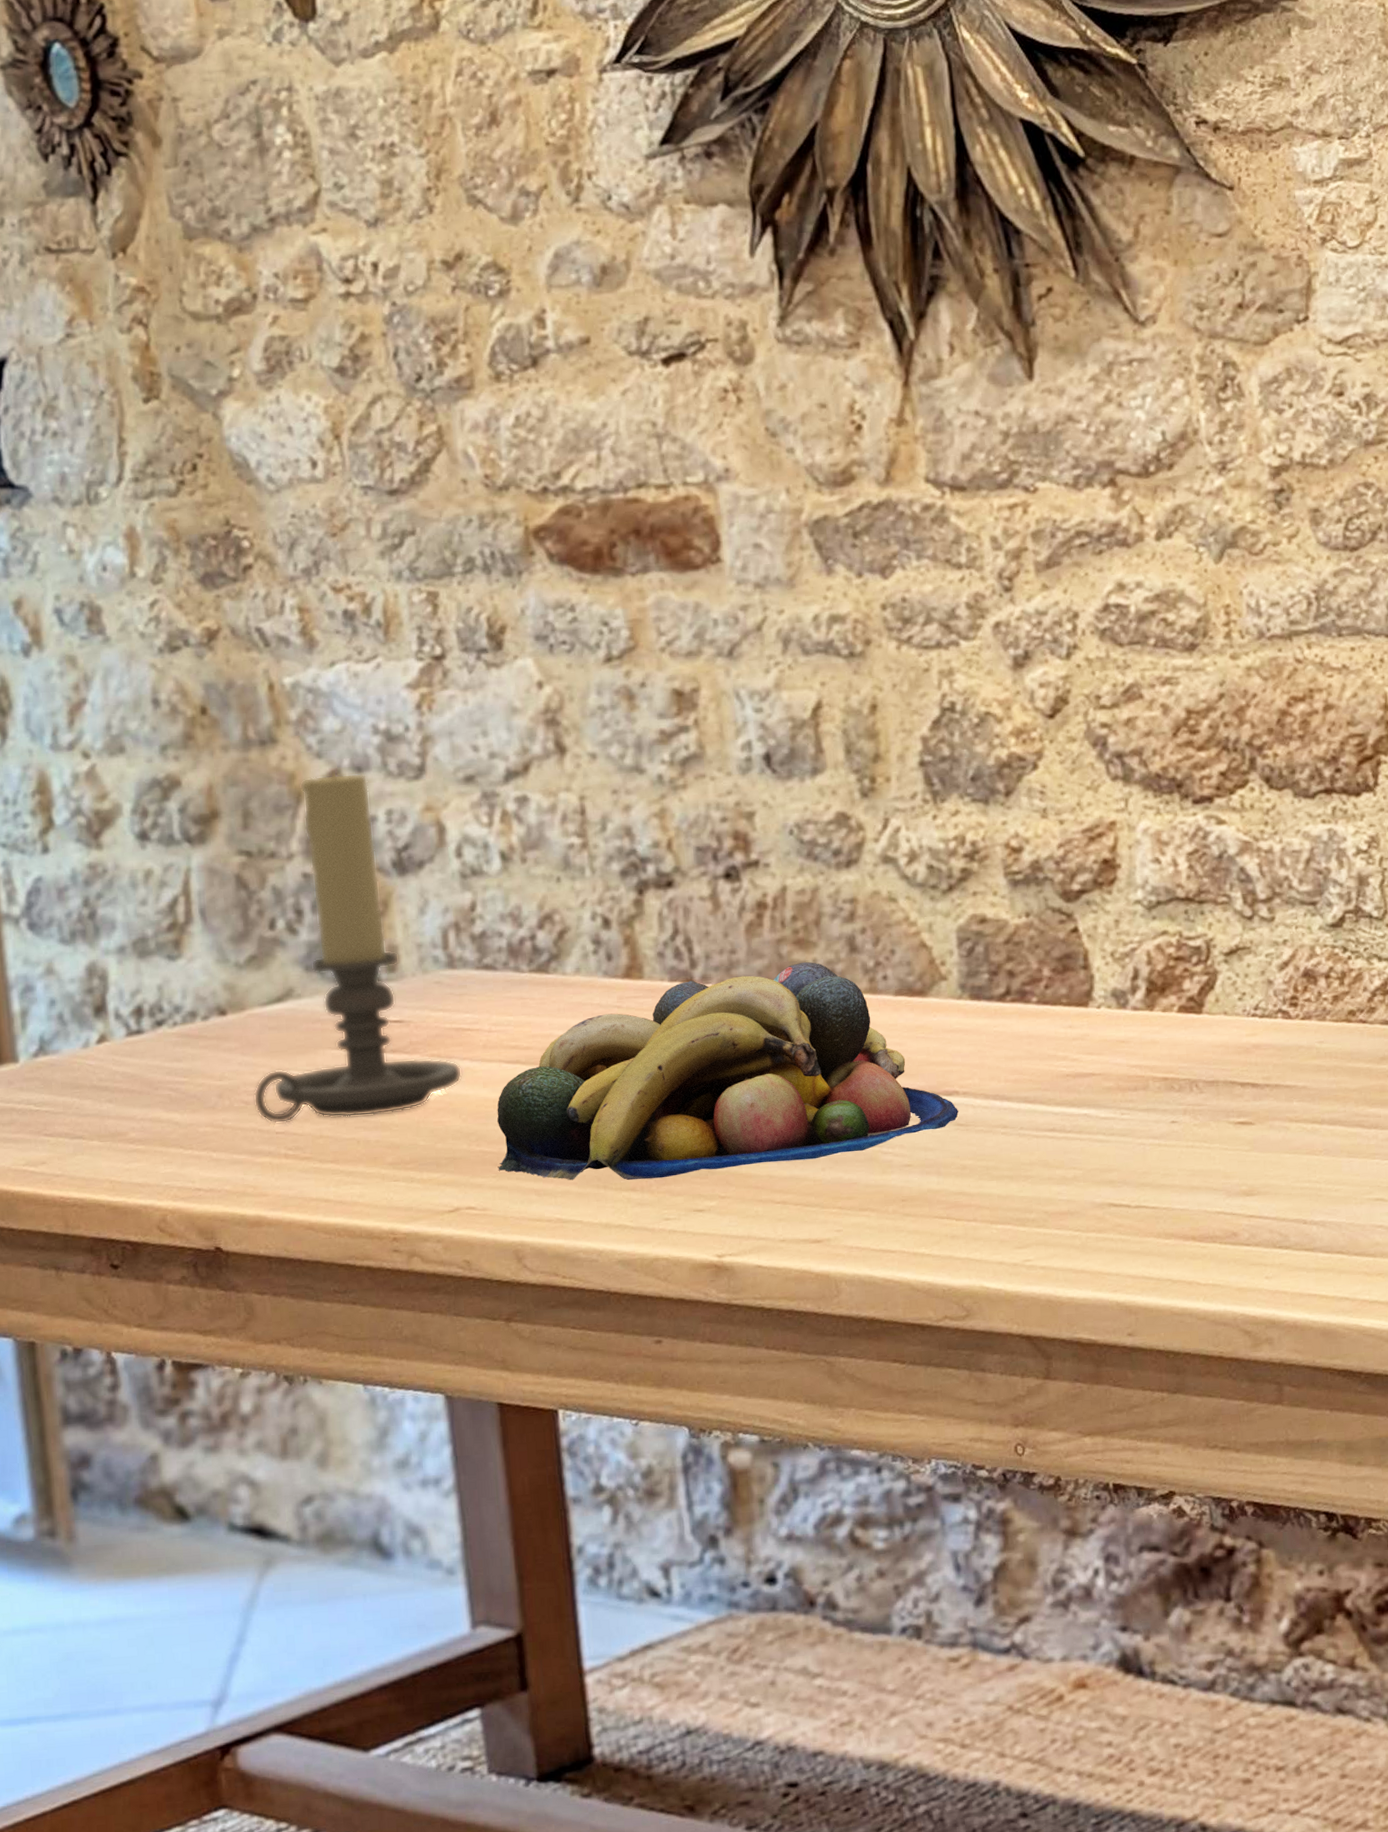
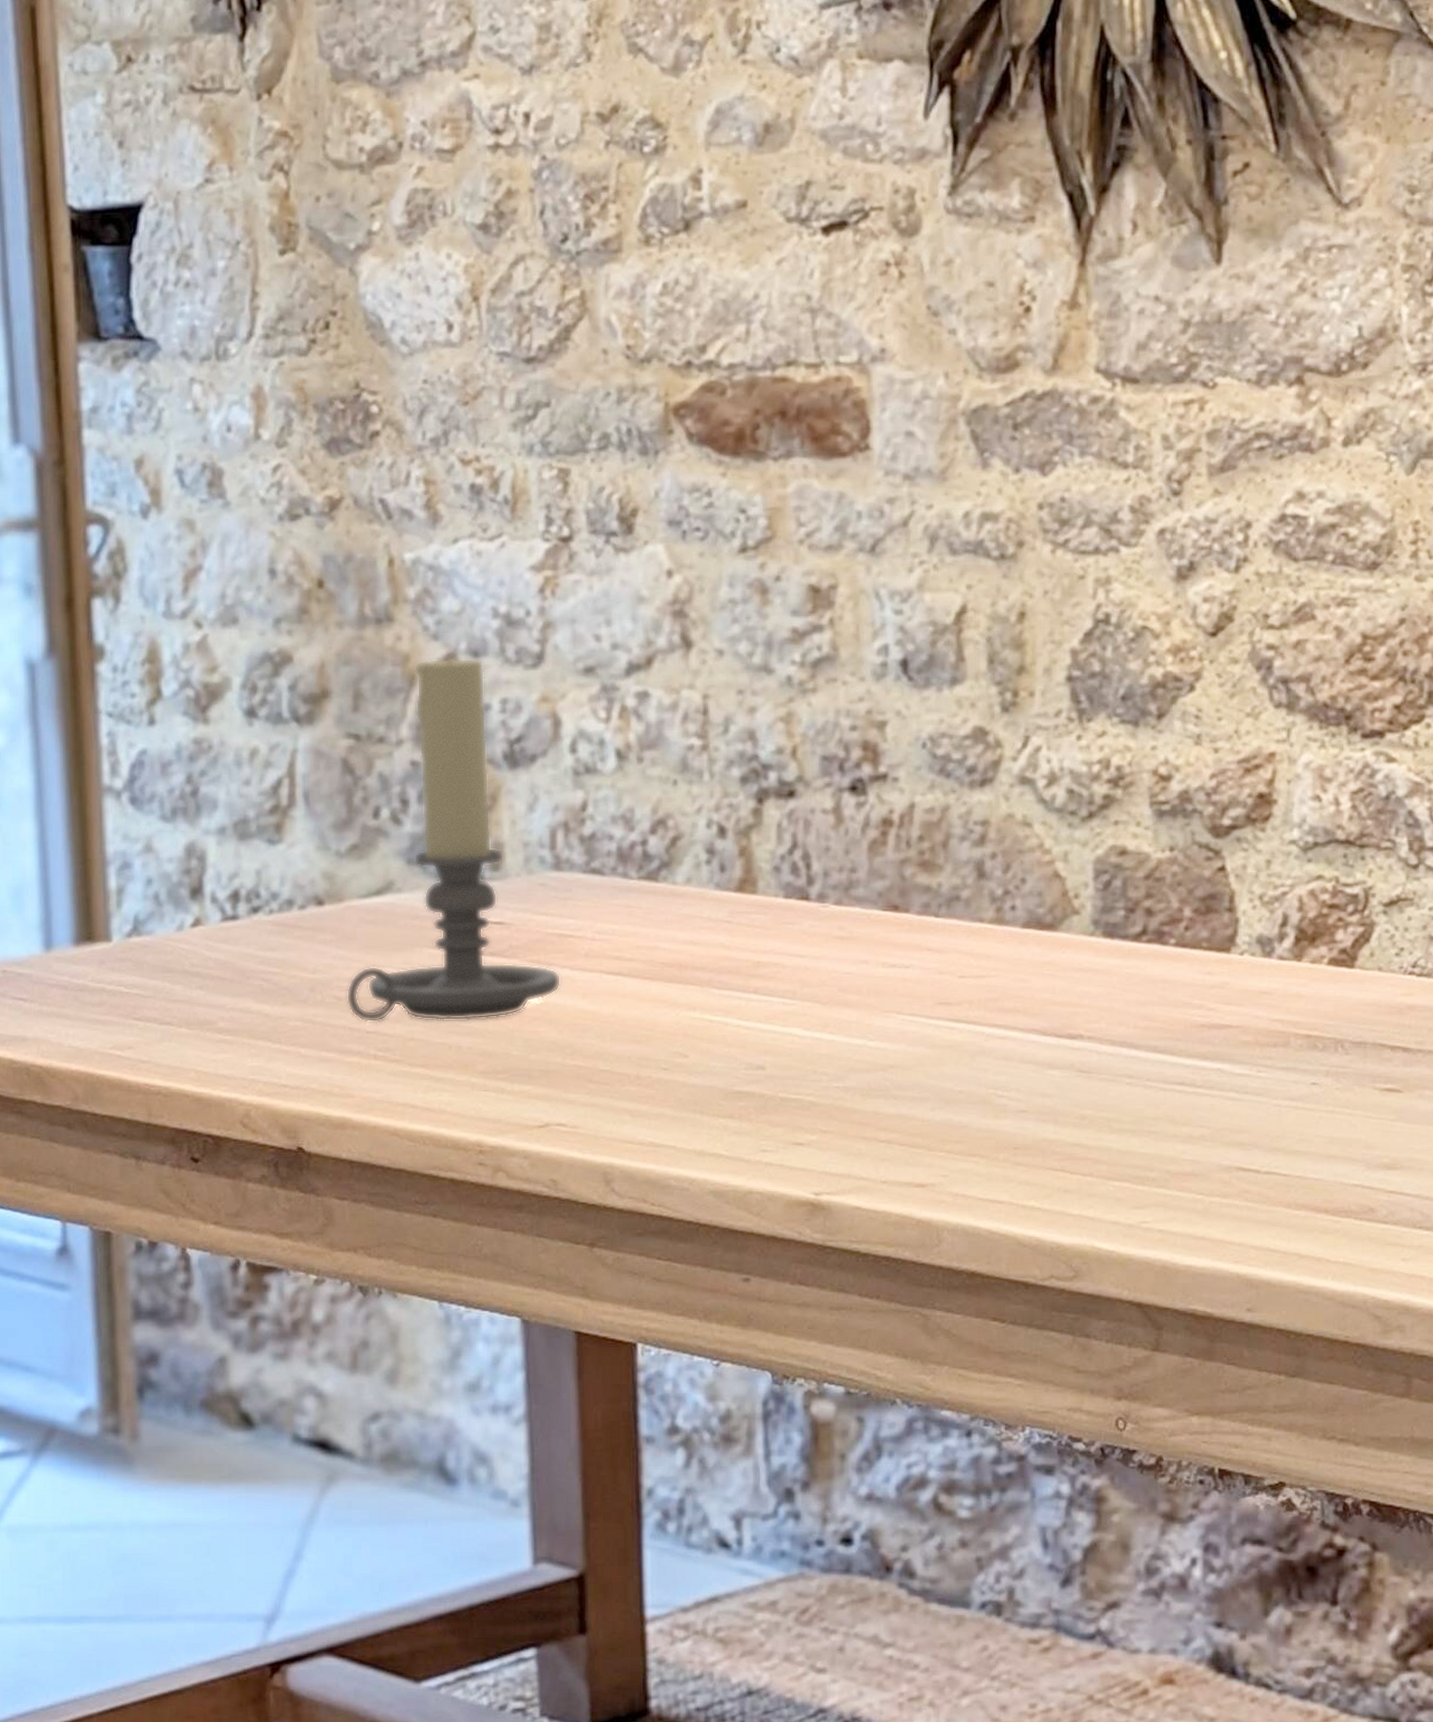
fruit bowl: present [497,962,959,1181] -> none [592,886,1083,1107]

